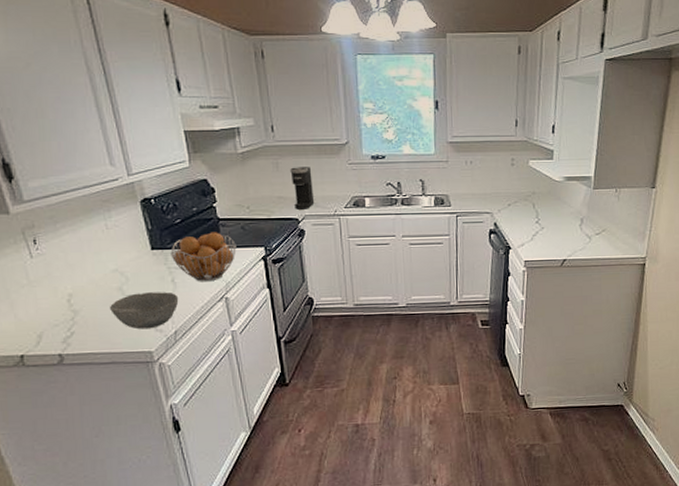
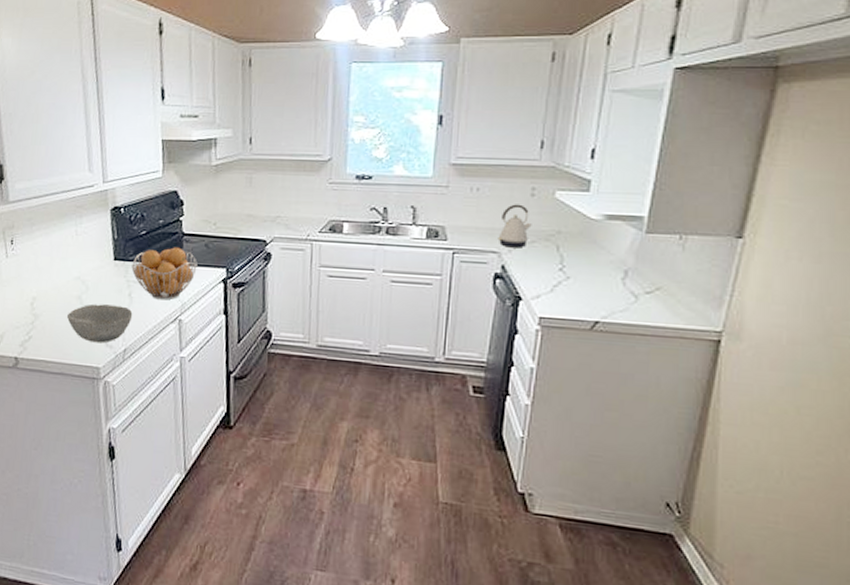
coffee maker: present [290,167,315,210] -> none [264,183,287,231]
kettle: none [489,173,514,208] -> present [498,204,532,248]

